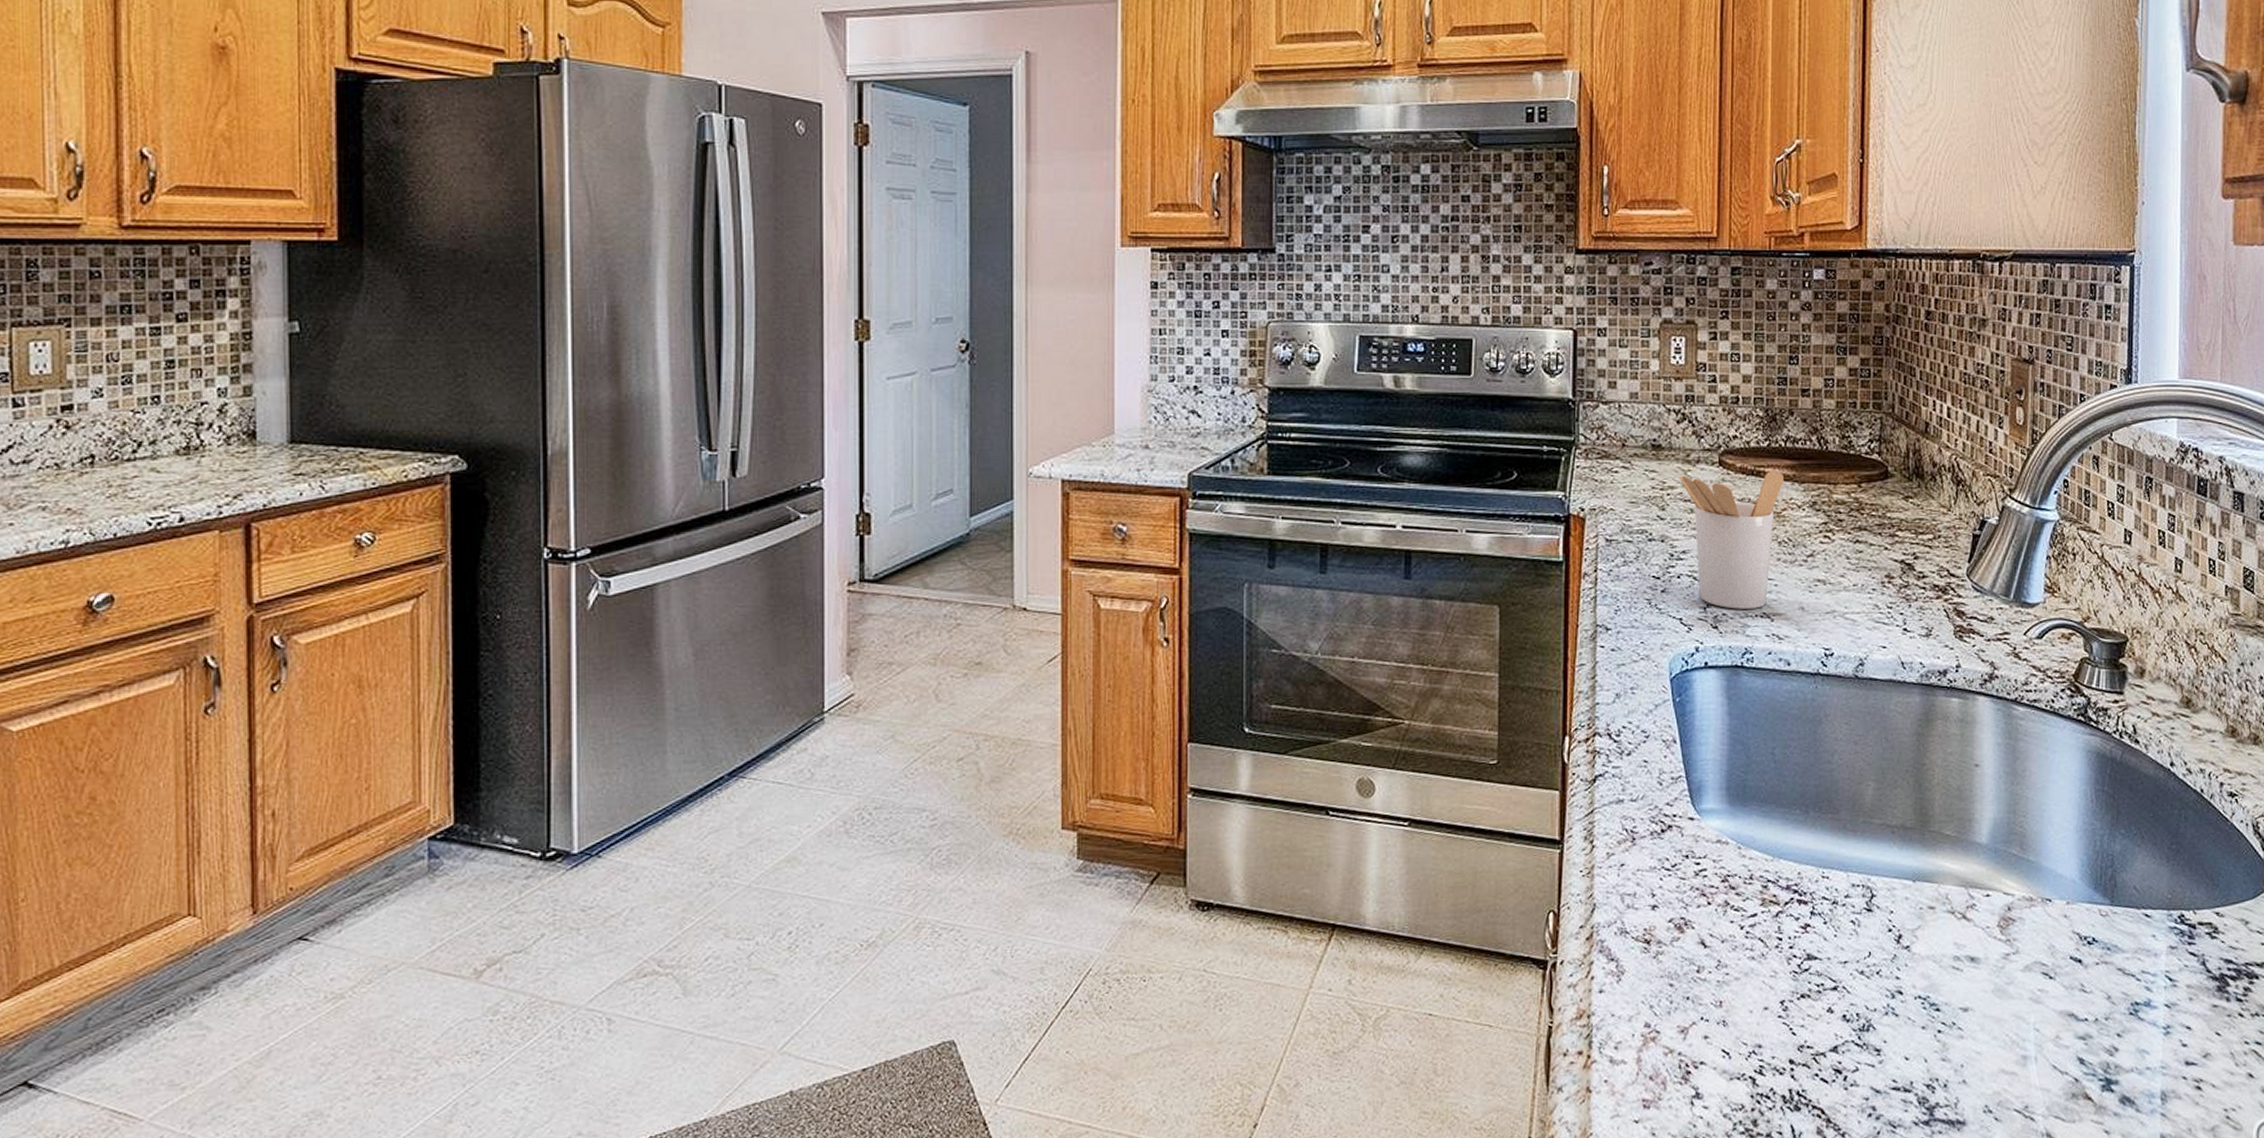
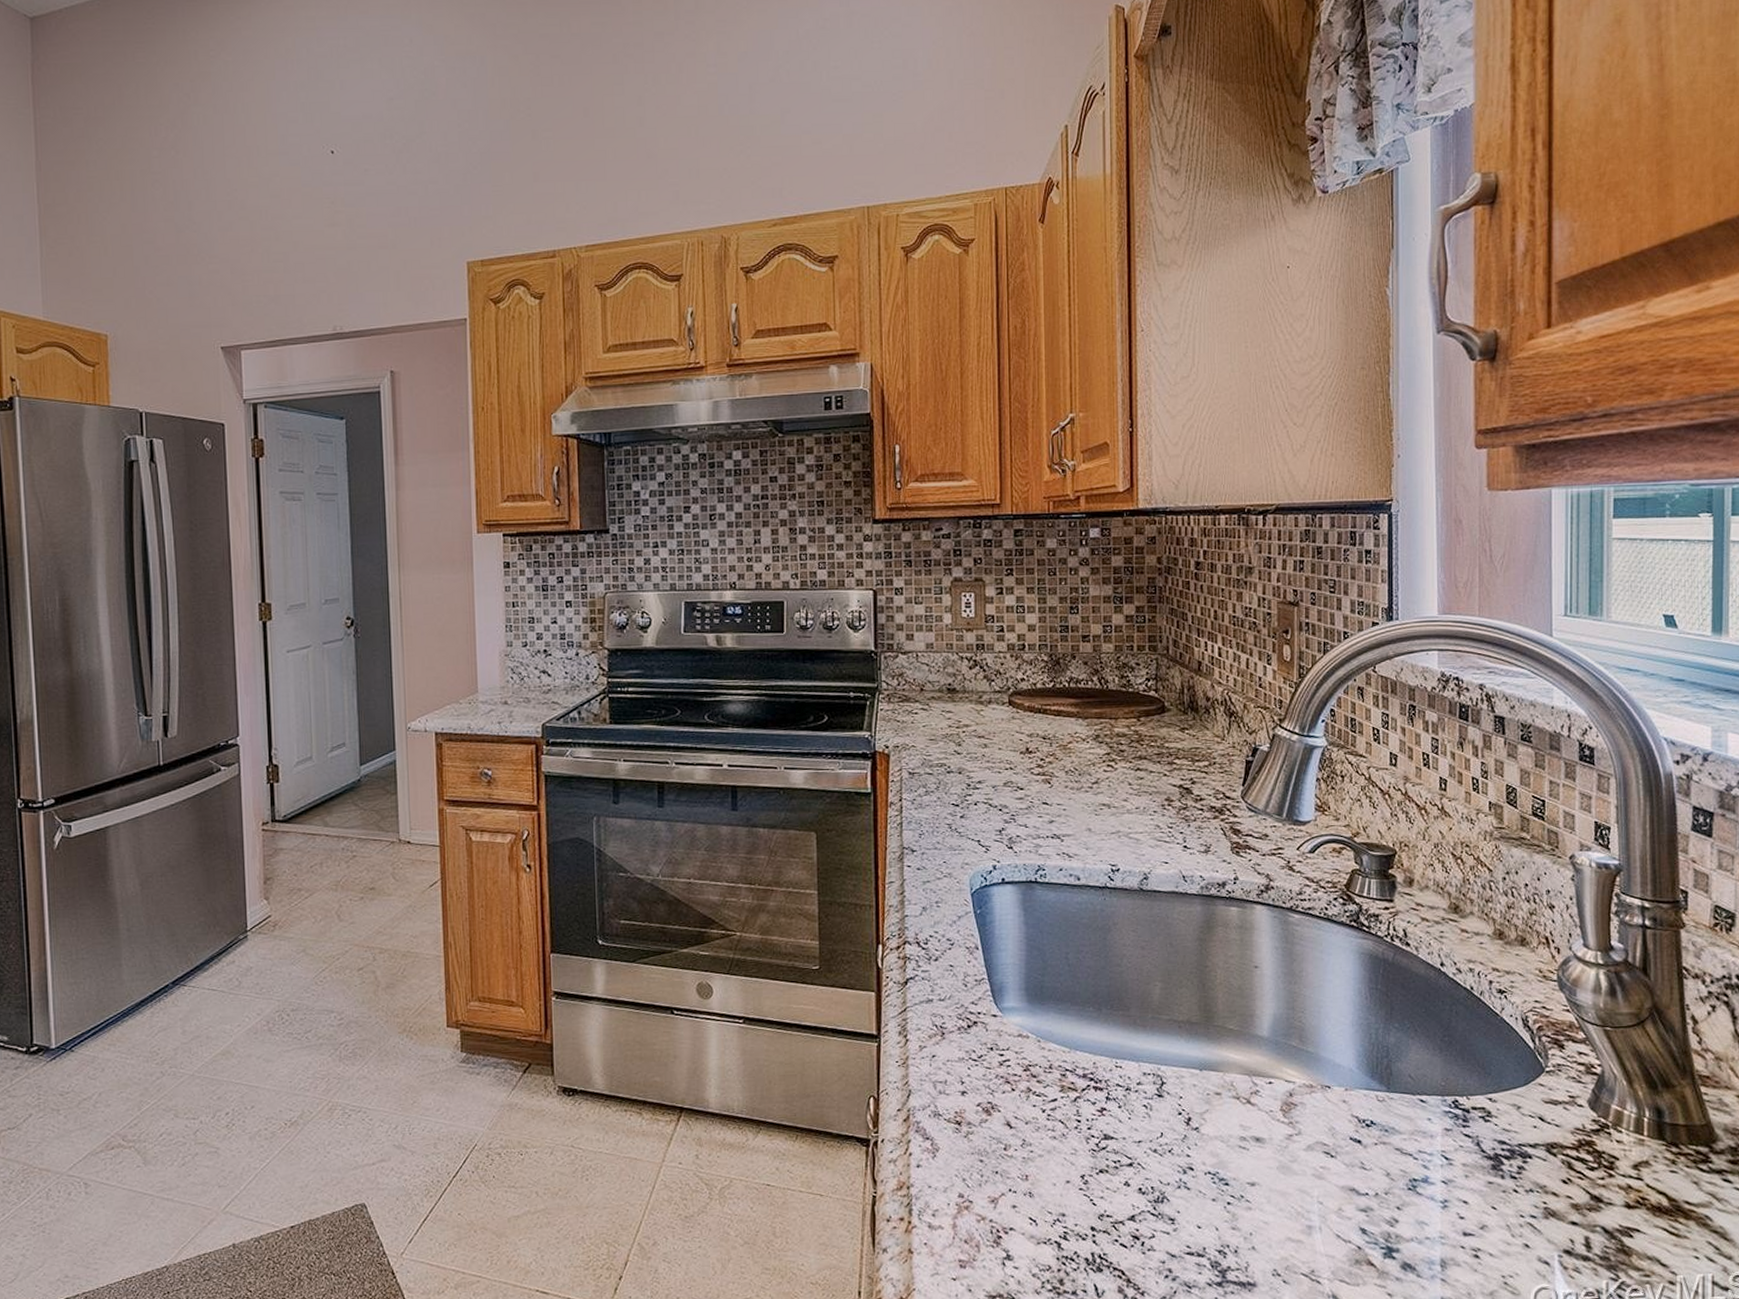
utensil holder: present [1680,470,1785,609] -> none [974,707,1069,832]

